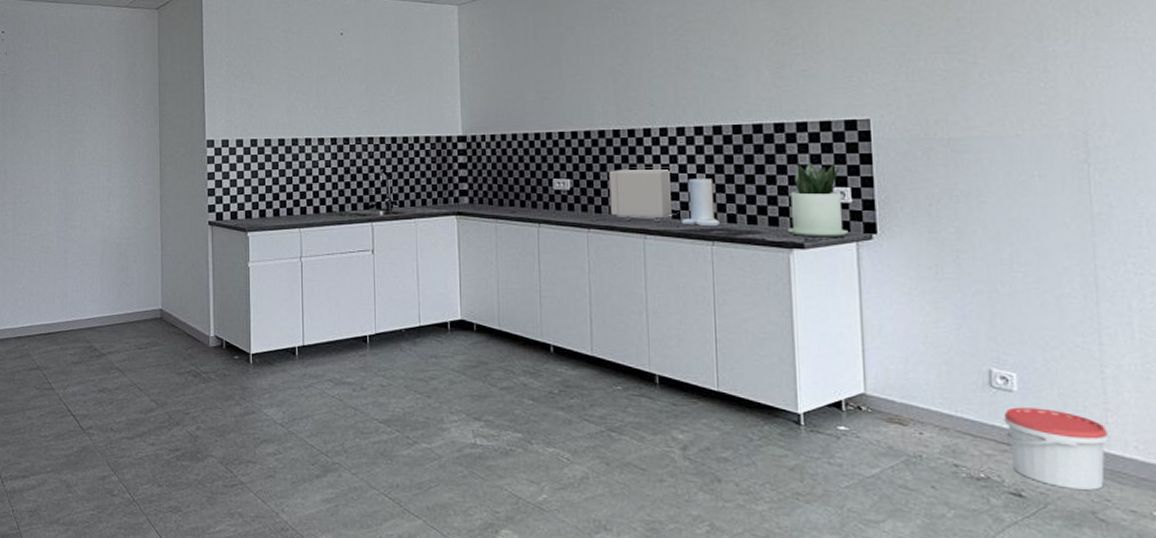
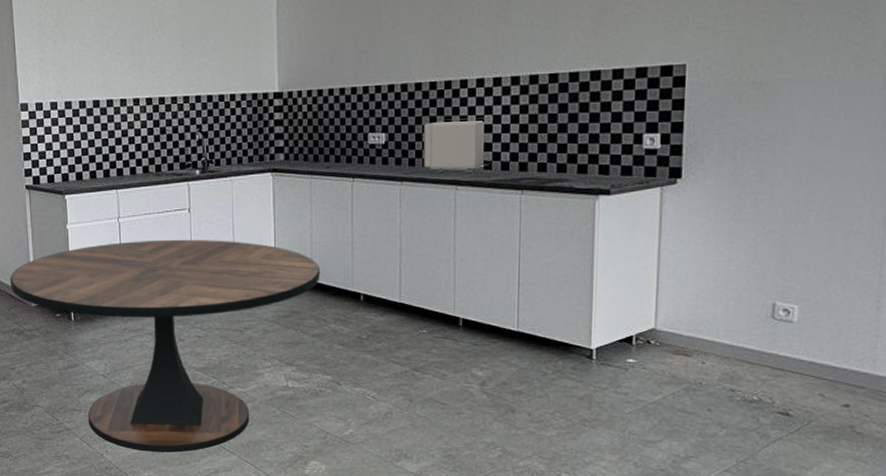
dining table: none [189,281,508,514] -> present [10,239,321,453]
paper towel: present [682,179,720,227] -> none [493,129,530,176]
planter: present [787,161,849,238] -> none [595,108,654,184]
bucket: present [1003,407,1108,491] -> none [781,336,875,408]

